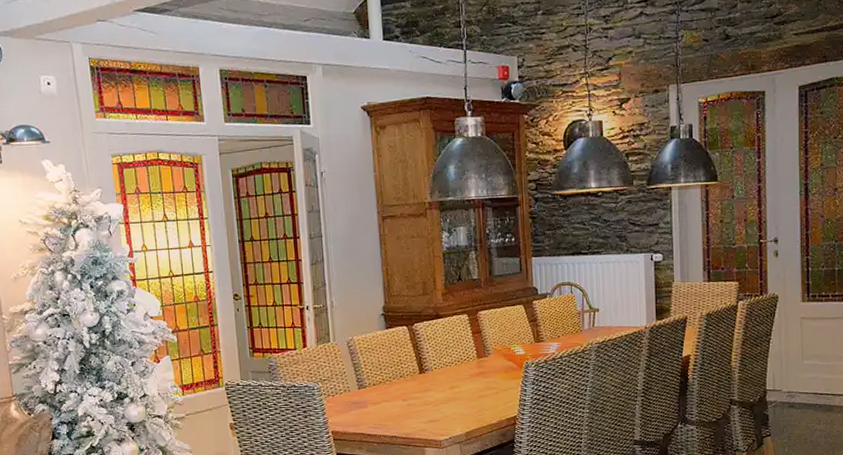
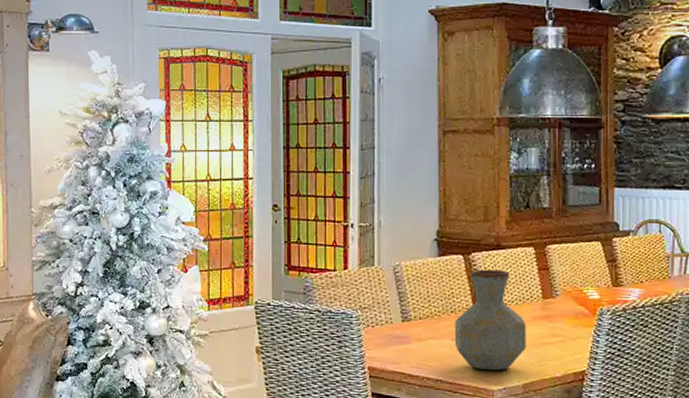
vase: none [404,336,466,424] -> present [454,269,526,371]

